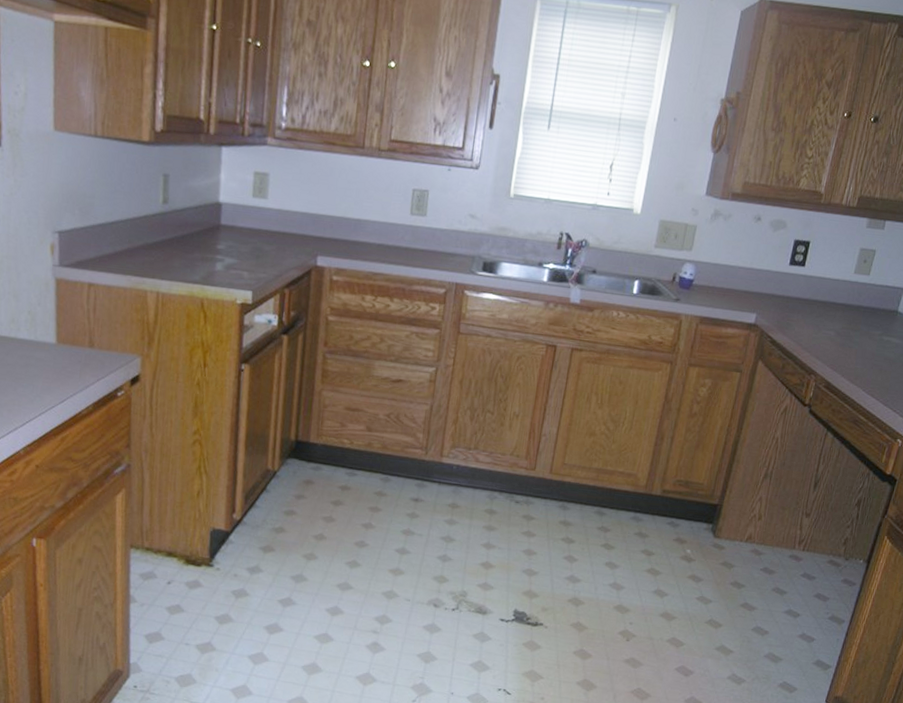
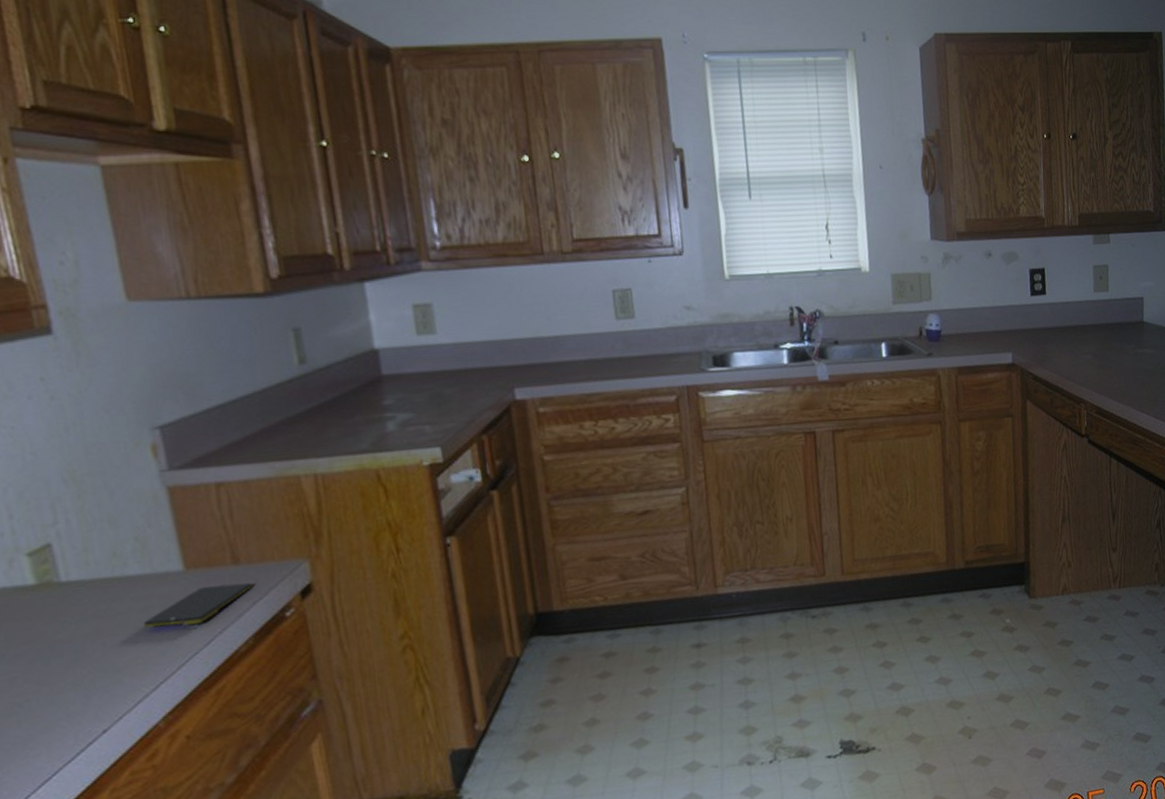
smartphone: none [23,359,100,386] -> present [144,582,253,628]

